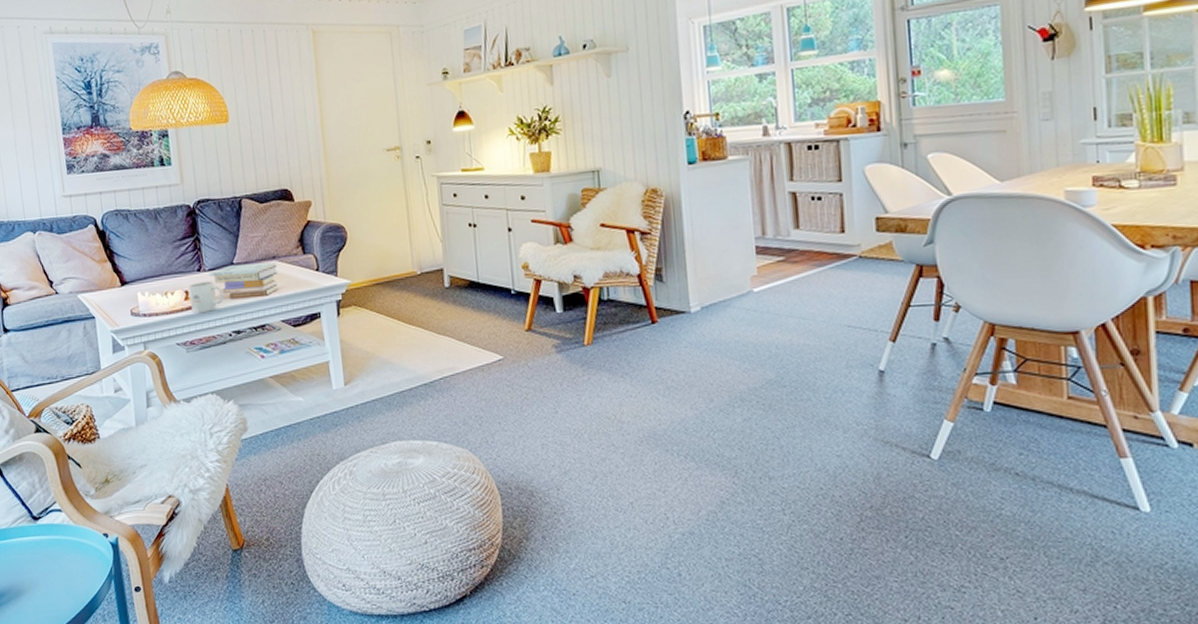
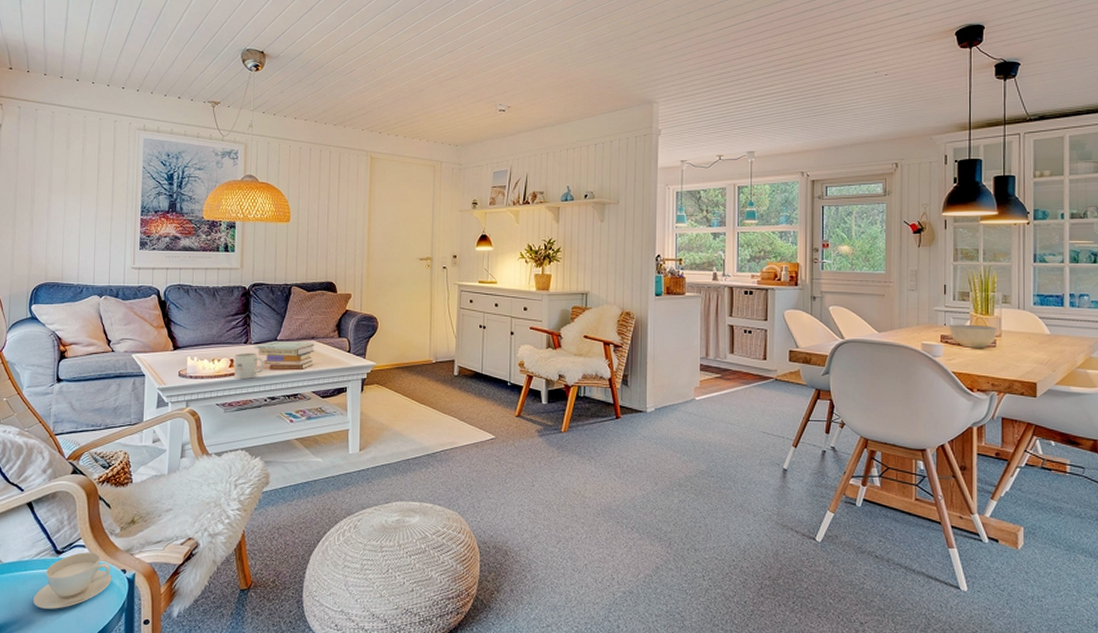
teacup: none [17,516,95,579] -> present [32,552,112,609]
bowl: none [1103,157,1177,191] -> present [948,324,997,349]

